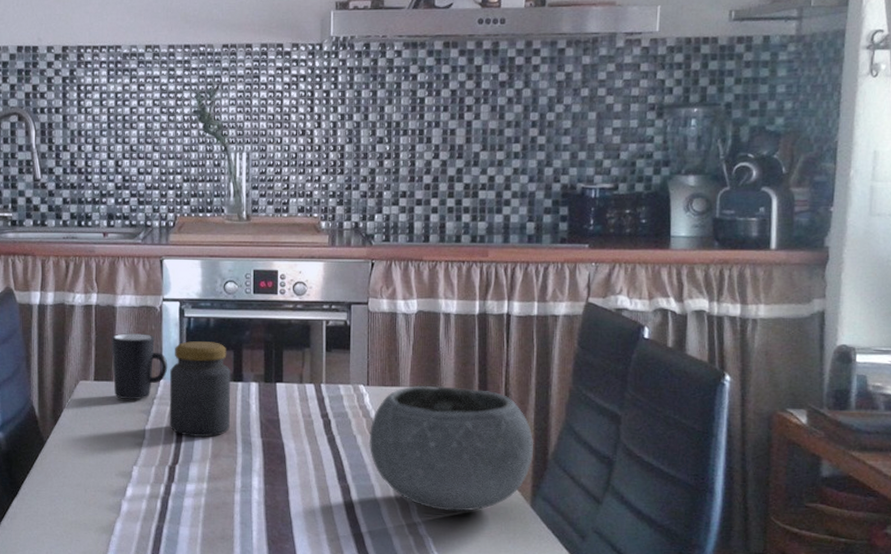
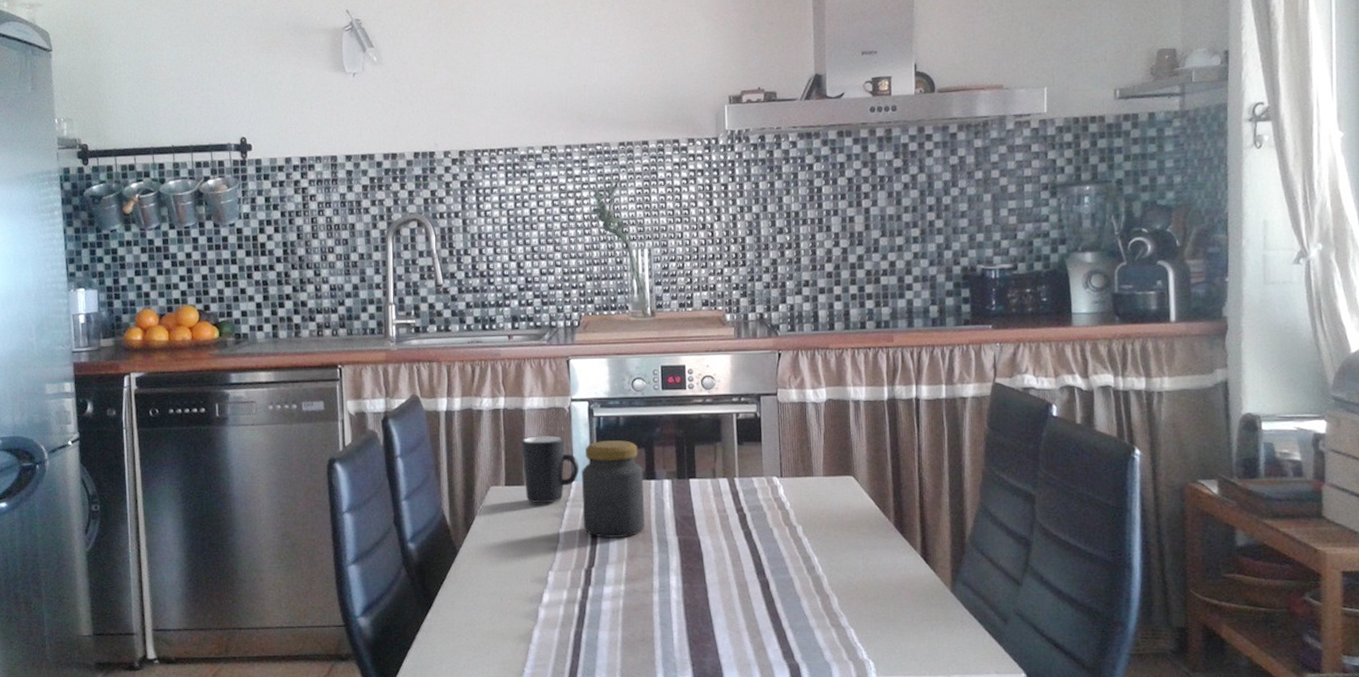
bowl: present [368,385,534,512] -> none [785,474,951,601]

